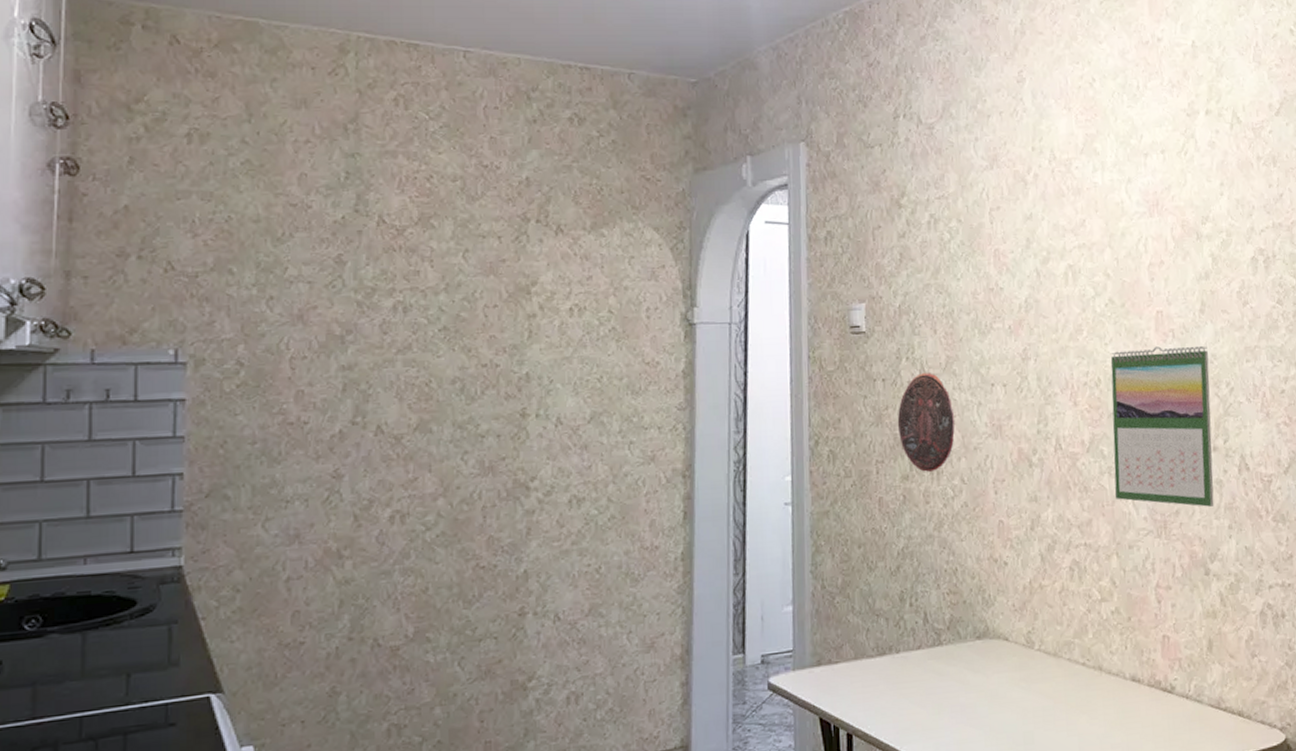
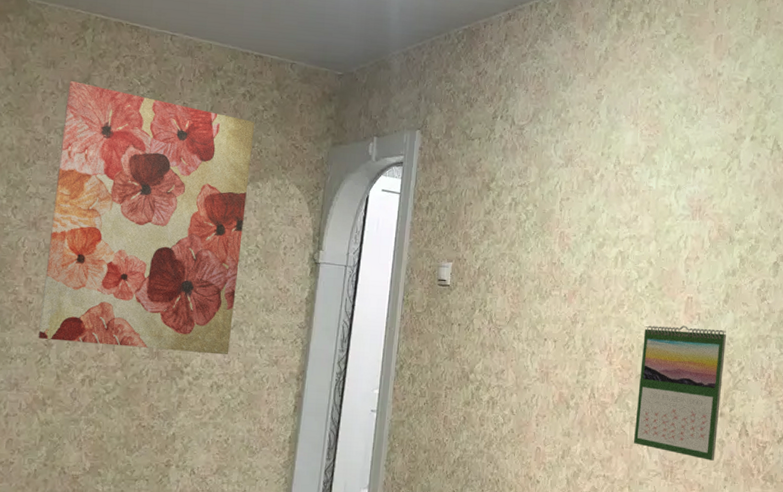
wall art: none [321,123,590,470] -> present [38,81,255,355]
decorative plate: present [897,373,955,472] -> none [466,323,512,402]

